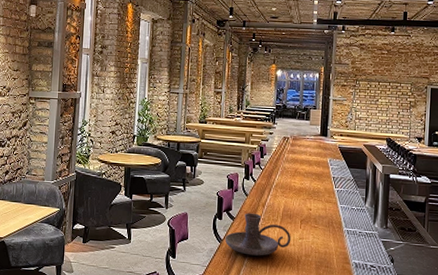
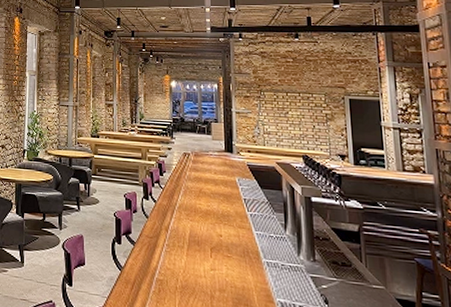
candle holder: present [225,213,291,256] -> none [126,237,201,288]

